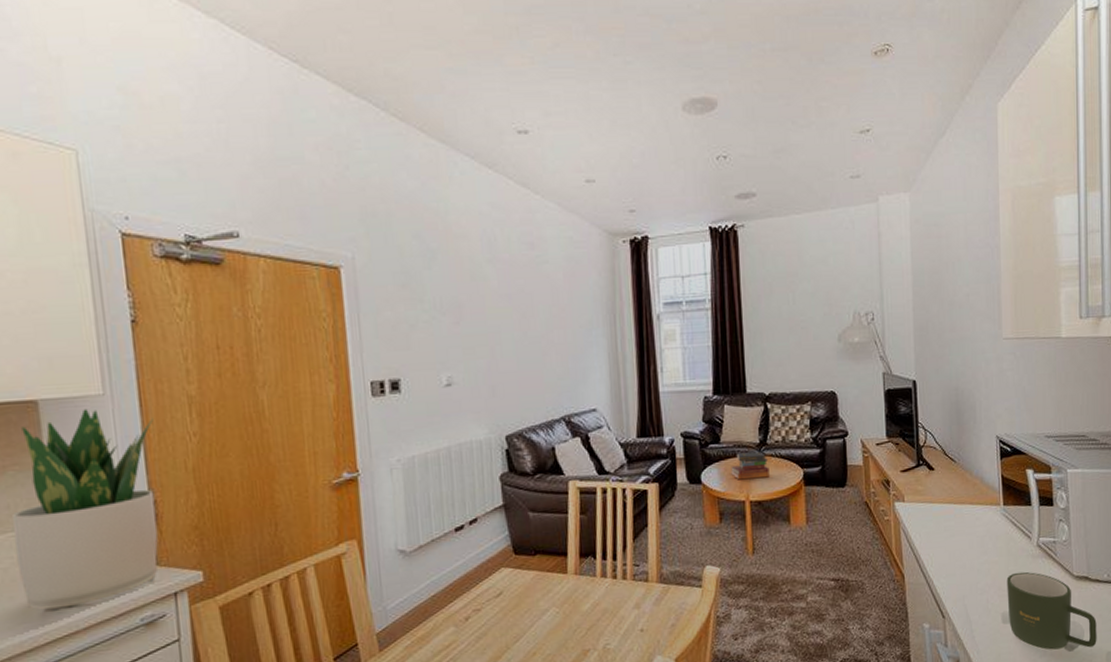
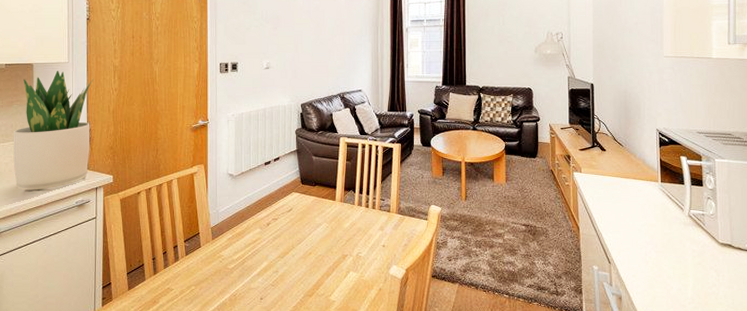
books: present [731,451,770,480] -> none [452,127,480,146]
mug: present [1006,571,1097,652] -> none [662,235,738,301]

